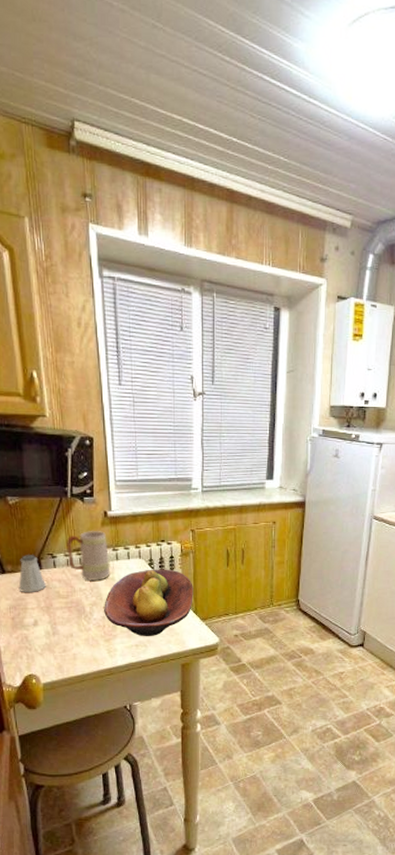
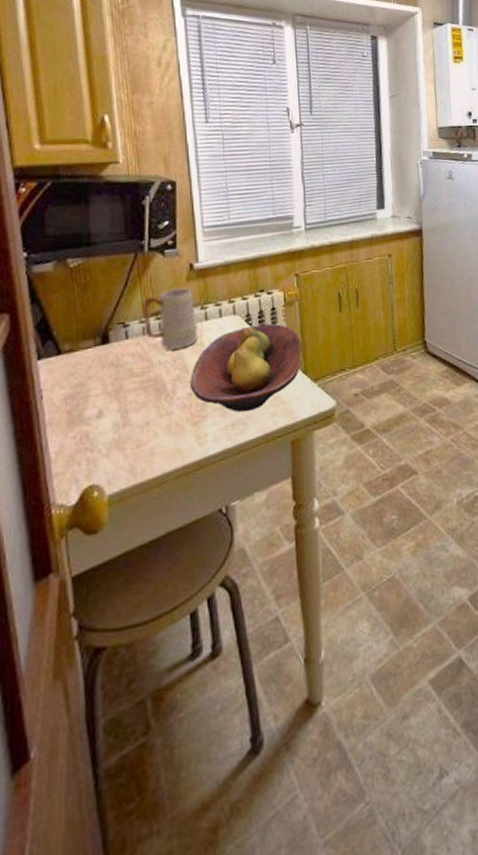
saltshaker: present [18,555,47,592] -> none [78,326,116,376]

